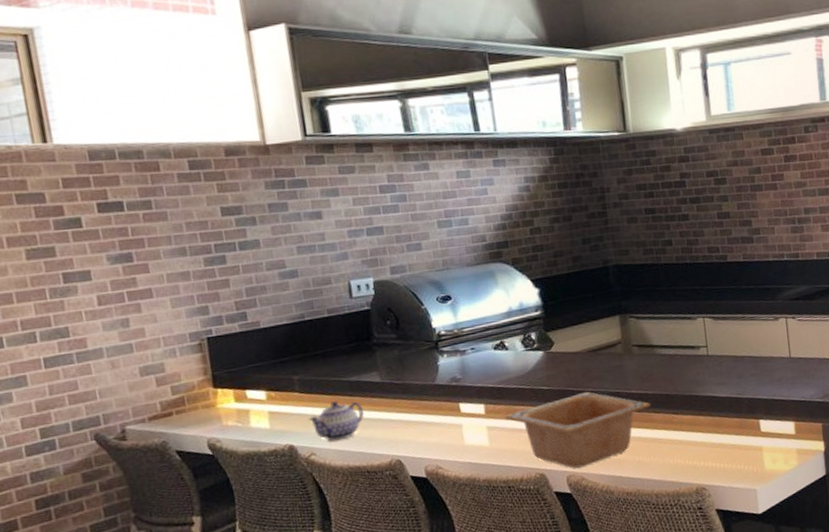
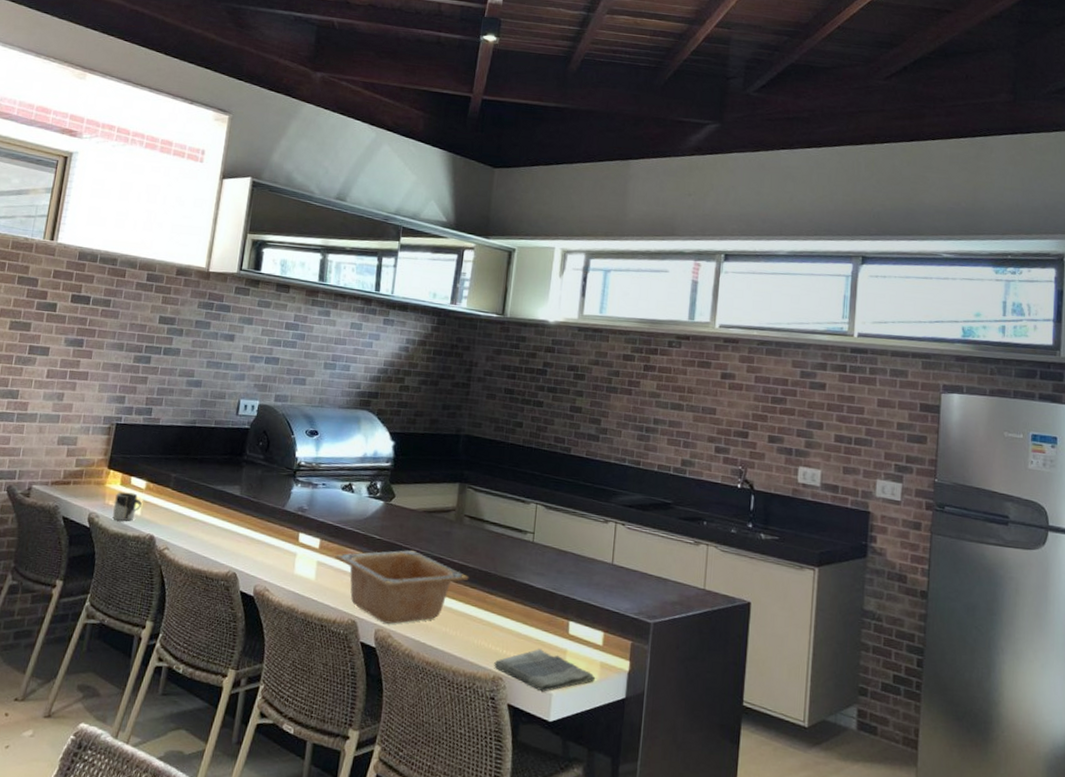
cup: none [233,406,268,440] -> present [113,492,142,521]
teapot: present [309,401,364,442] -> none [173,504,219,542]
dish towel: none [694,452,795,490] -> present [494,649,596,692]

